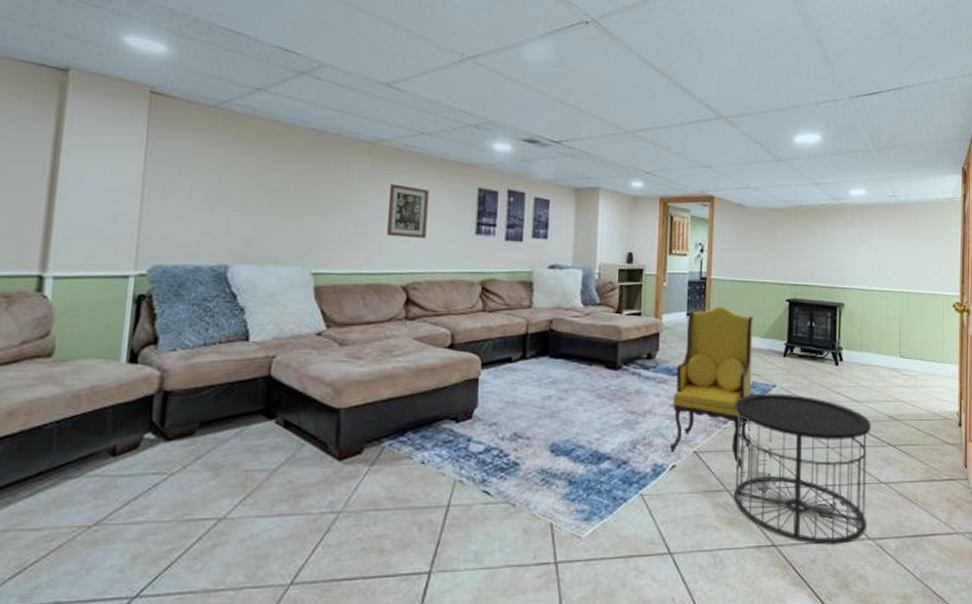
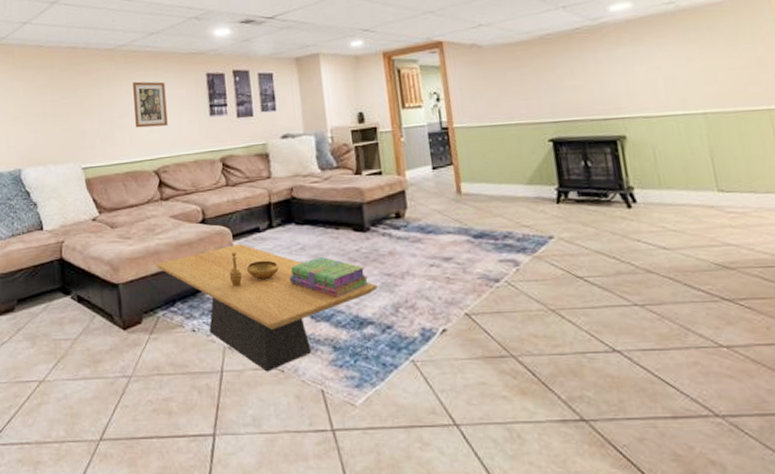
coffee table: none [388,373,620,506] -> present [155,243,377,372]
decorative bowl: none [471,381,526,418] -> present [229,252,279,287]
stack of books: none [535,391,612,432] -> present [289,256,368,297]
armchair: present [670,305,753,467] -> none [430,154,533,330]
side table: present [734,393,871,545] -> none [504,245,710,421]

